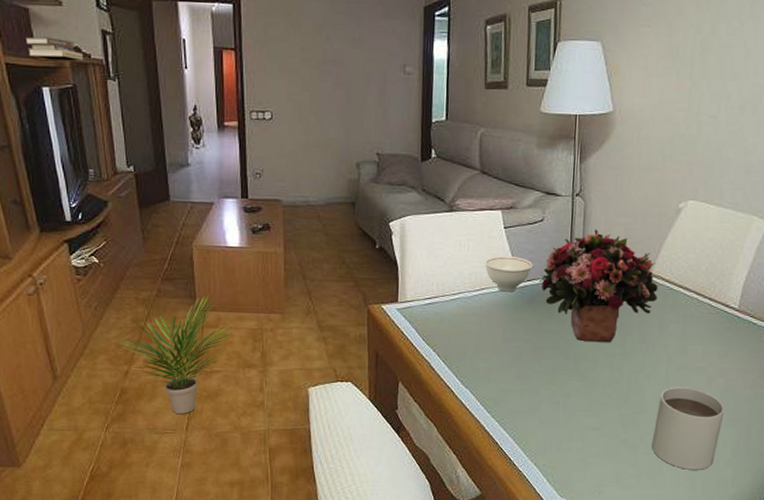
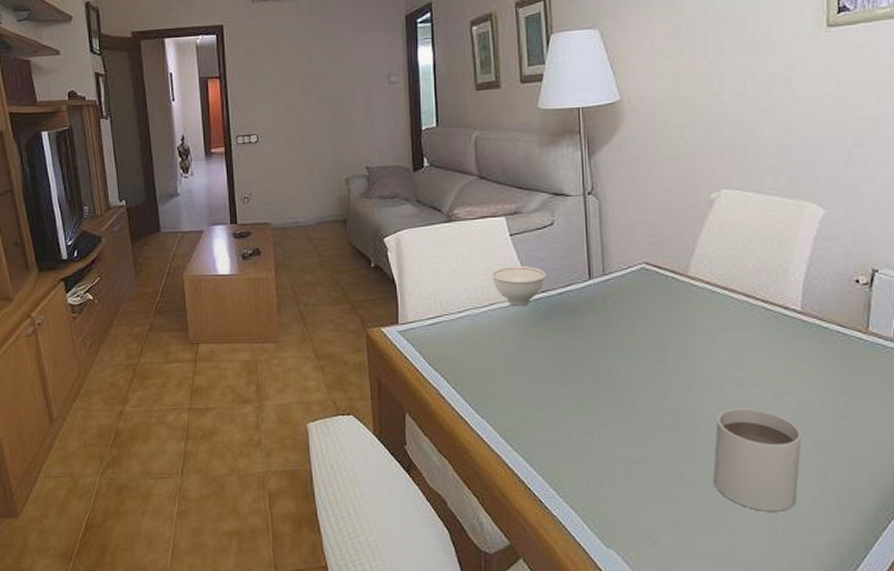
books: present [25,36,84,62] -> none [26,84,79,106]
potted plant: present [117,294,233,415] -> none [111,326,227,457]
bouquet: present [538,229,658,343] -> none [554,229,698,359]

